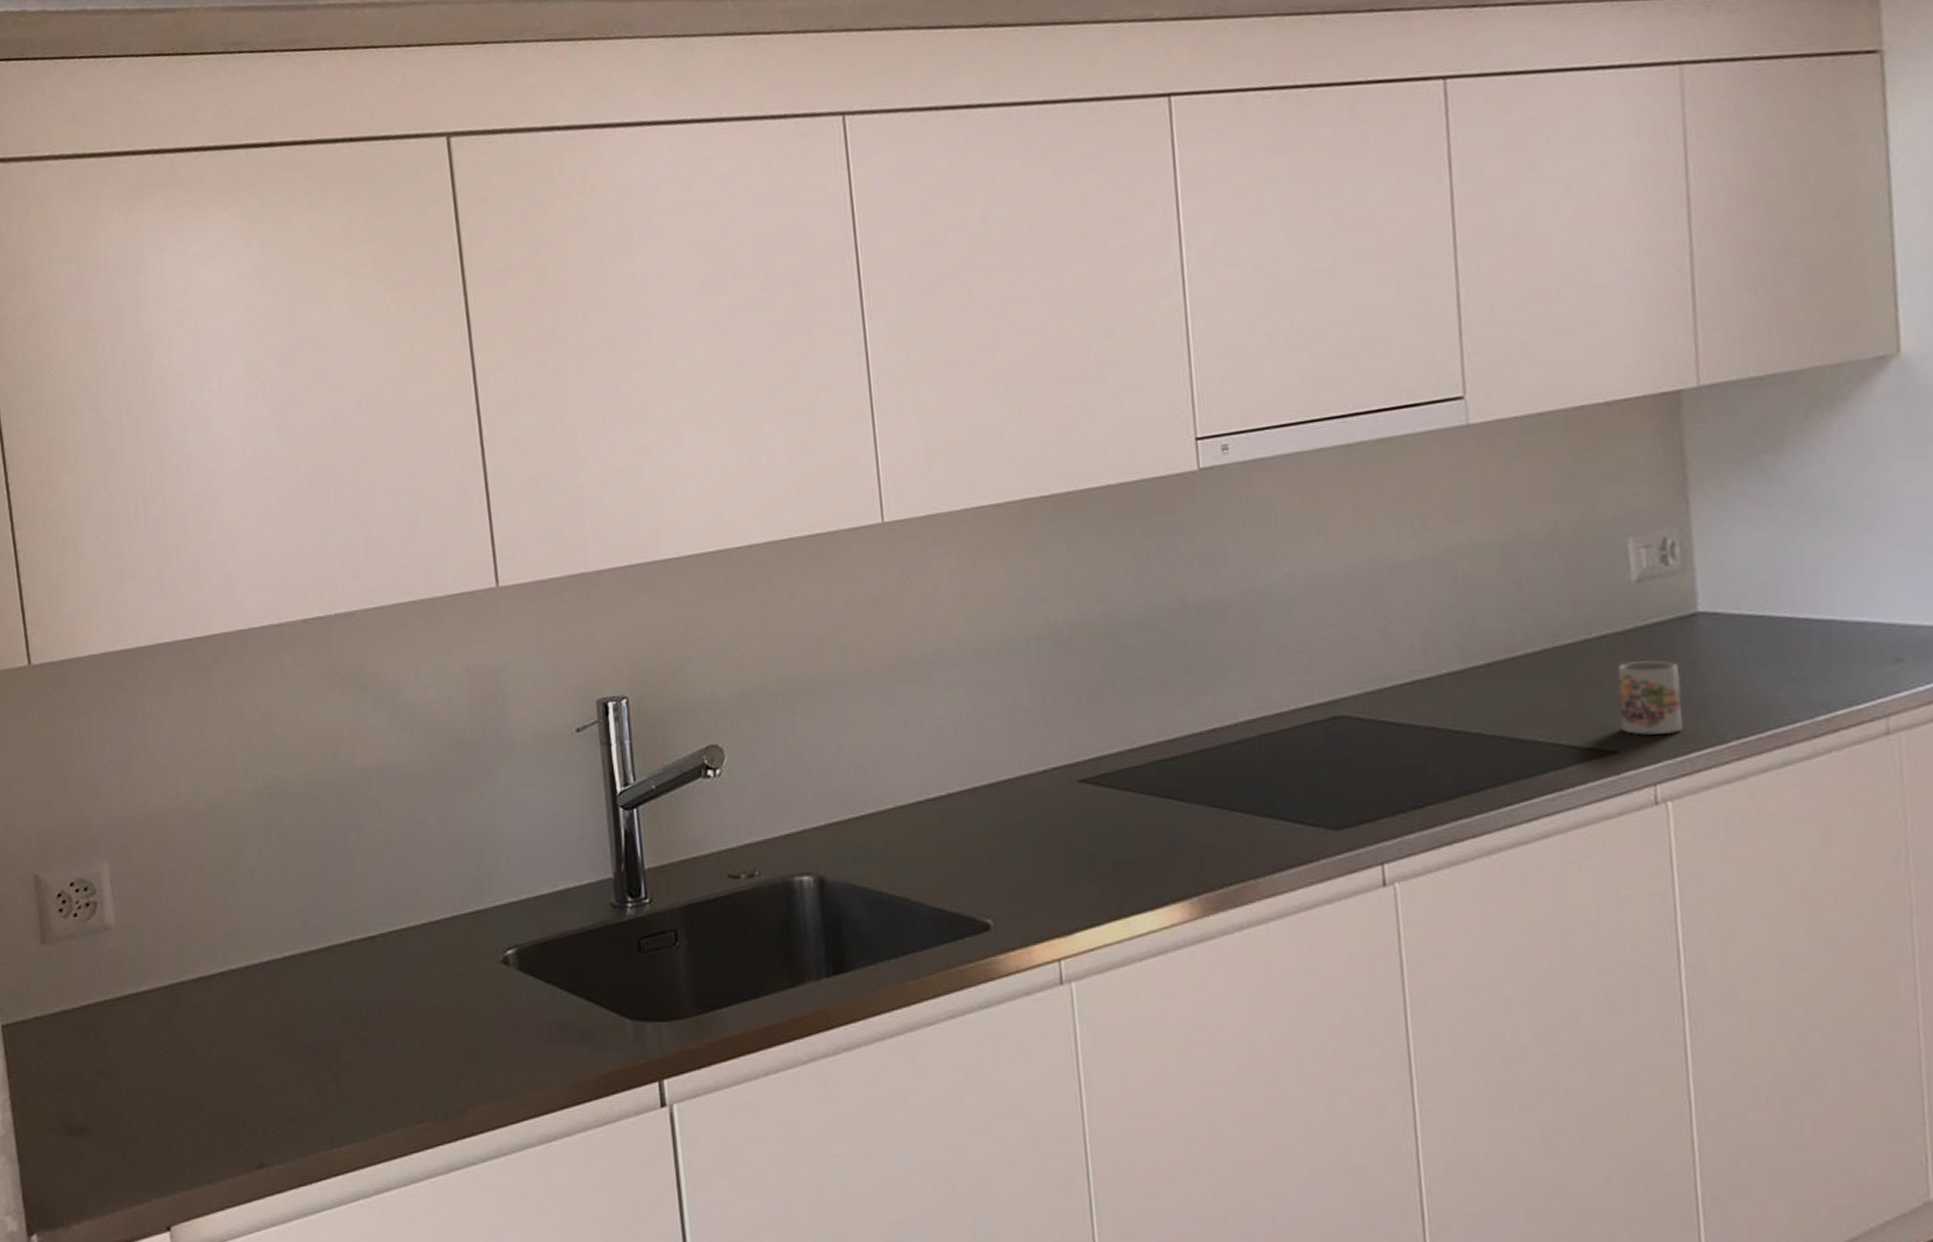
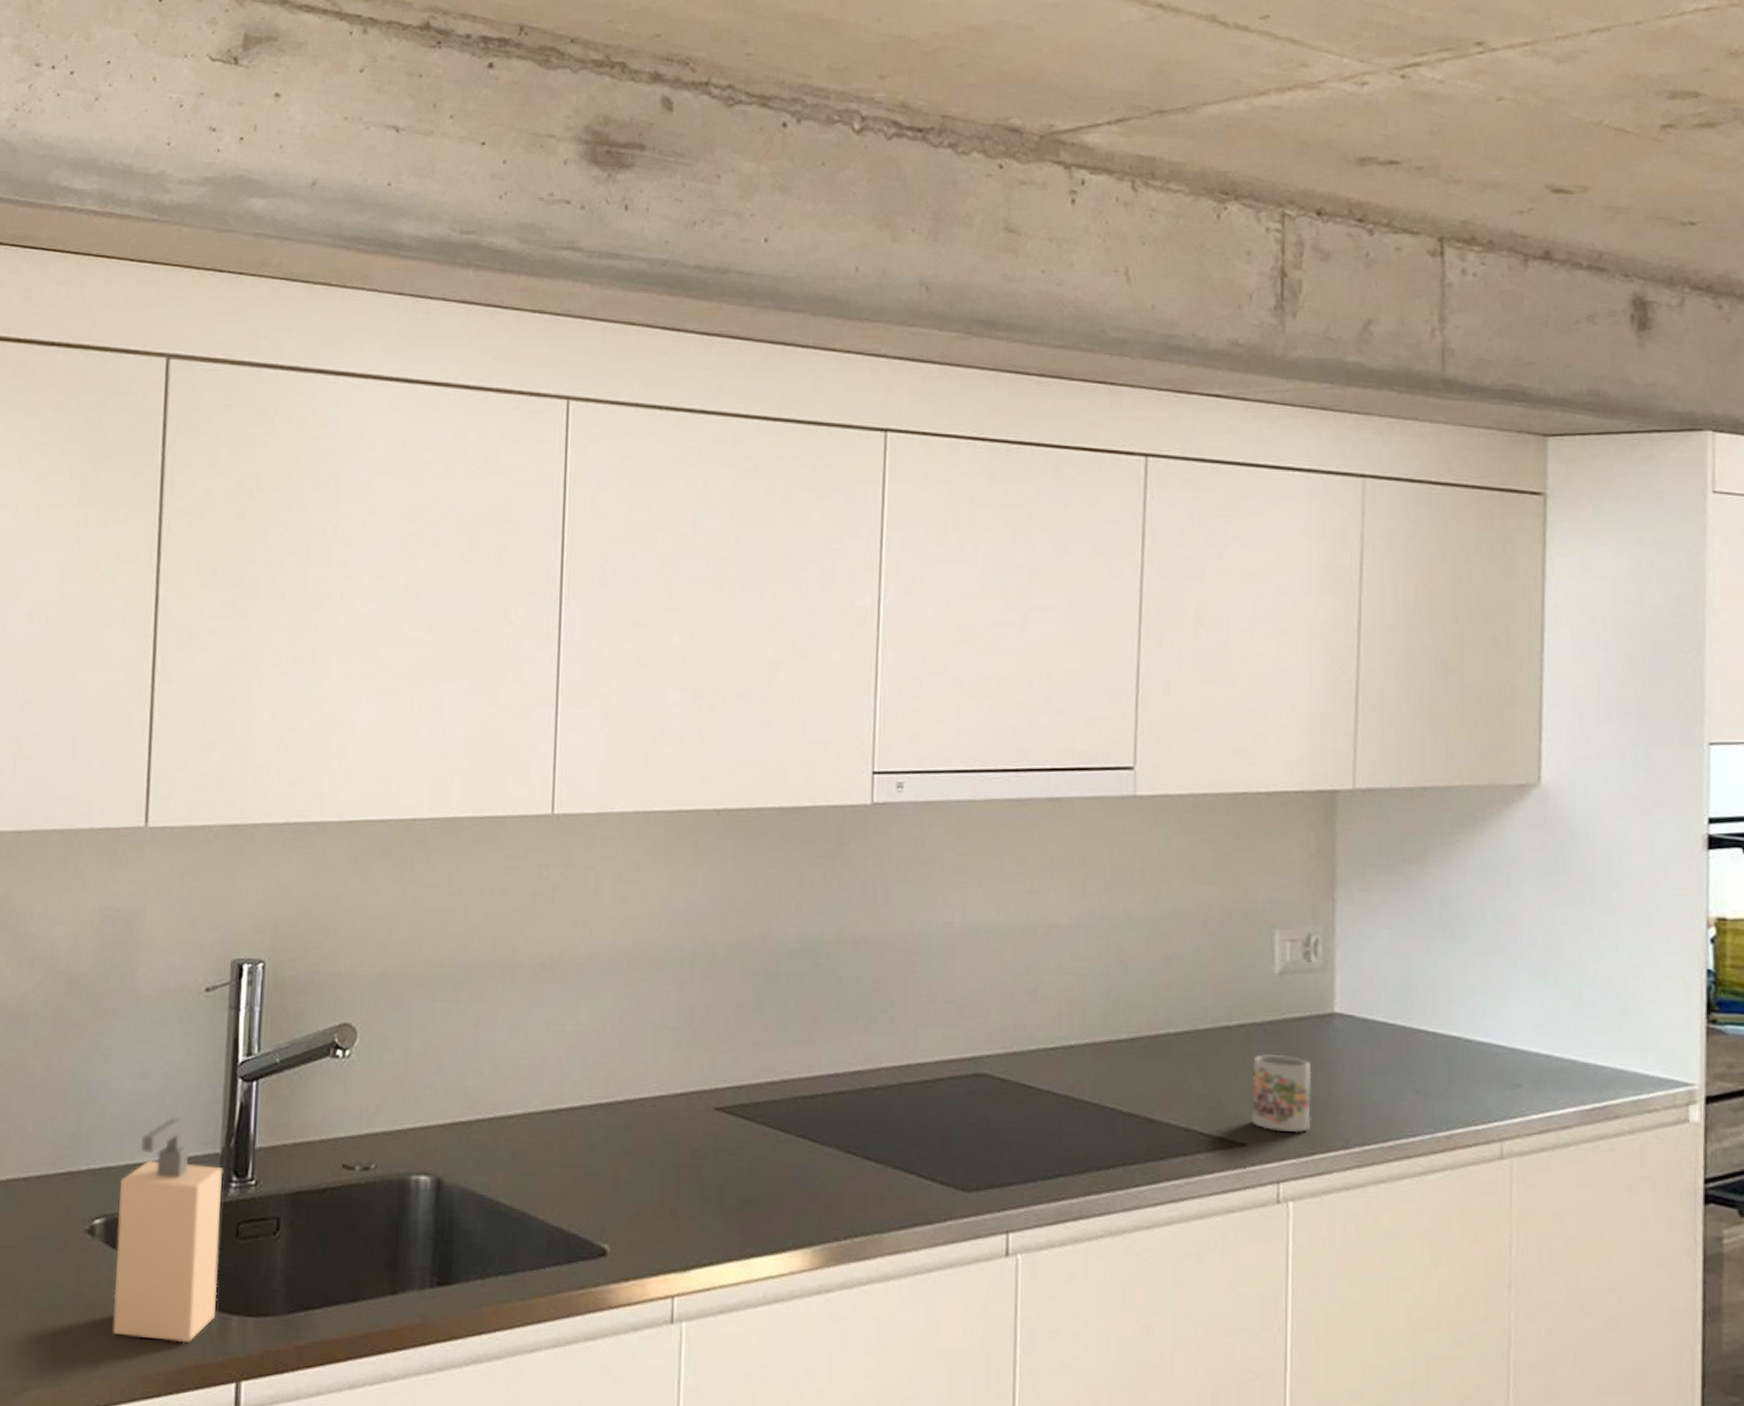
soap dispenser: none [525,850,630,1052] -> present [112,1117,224,1344]

